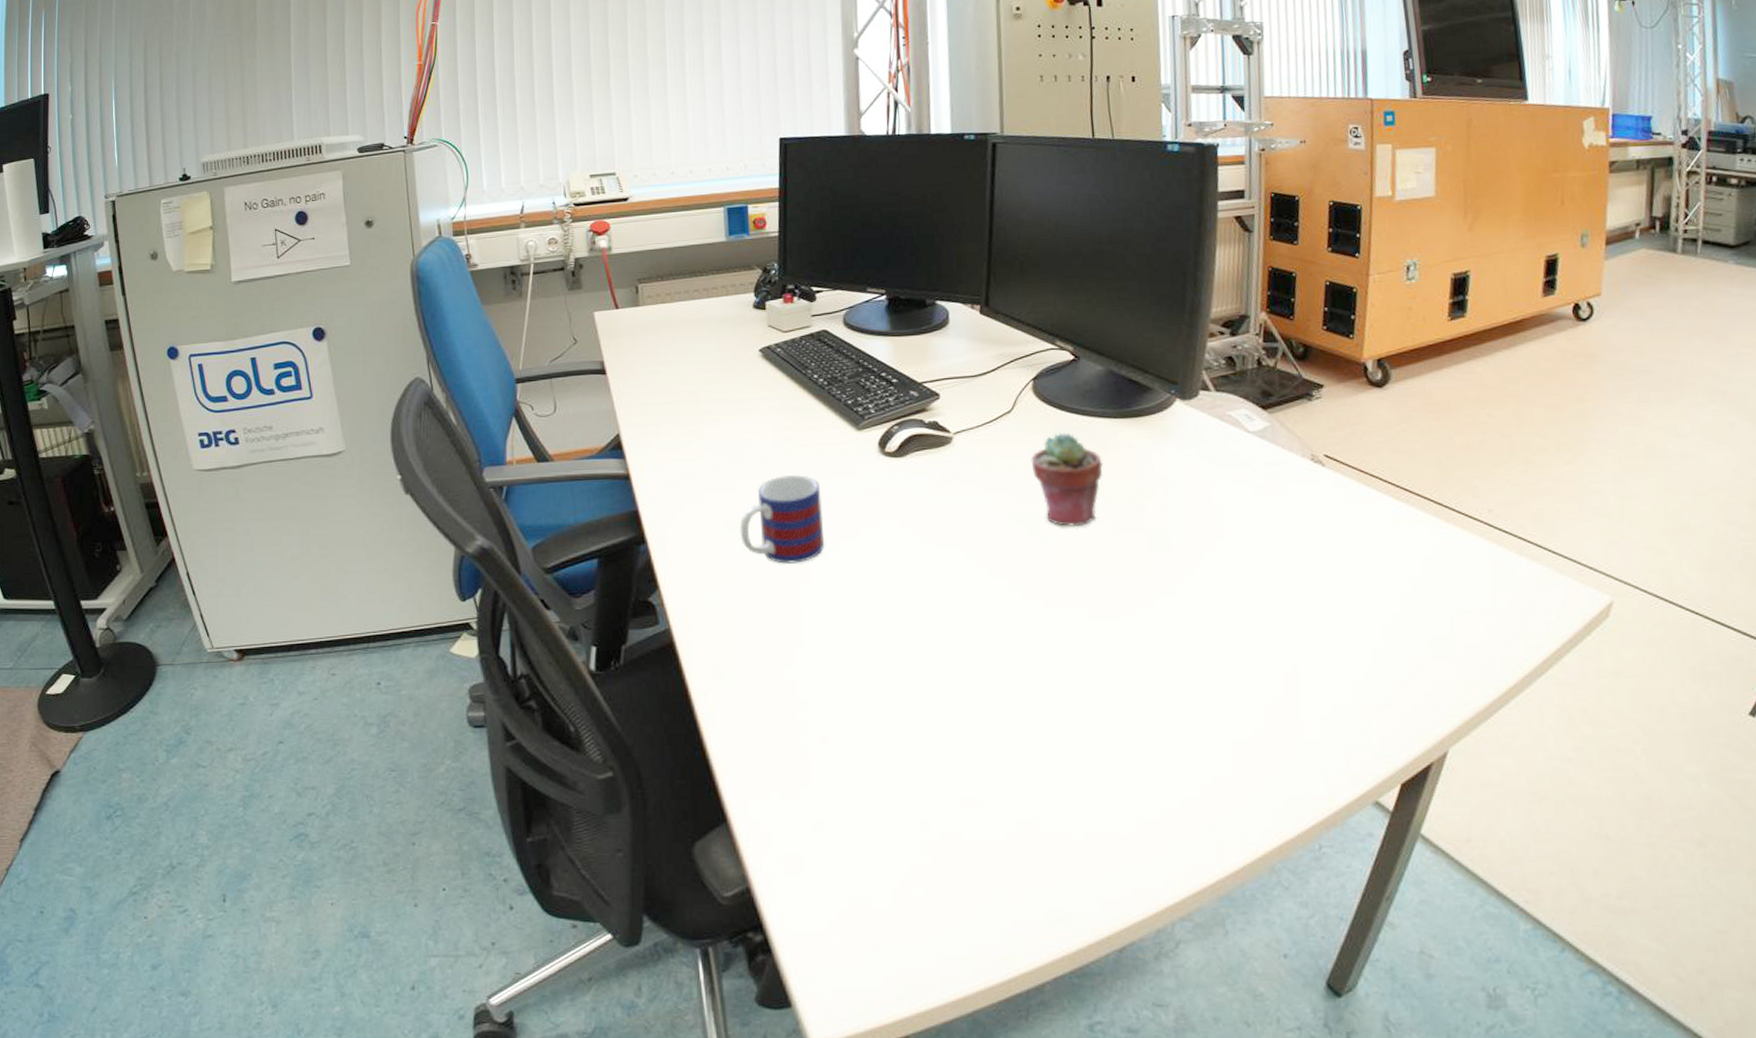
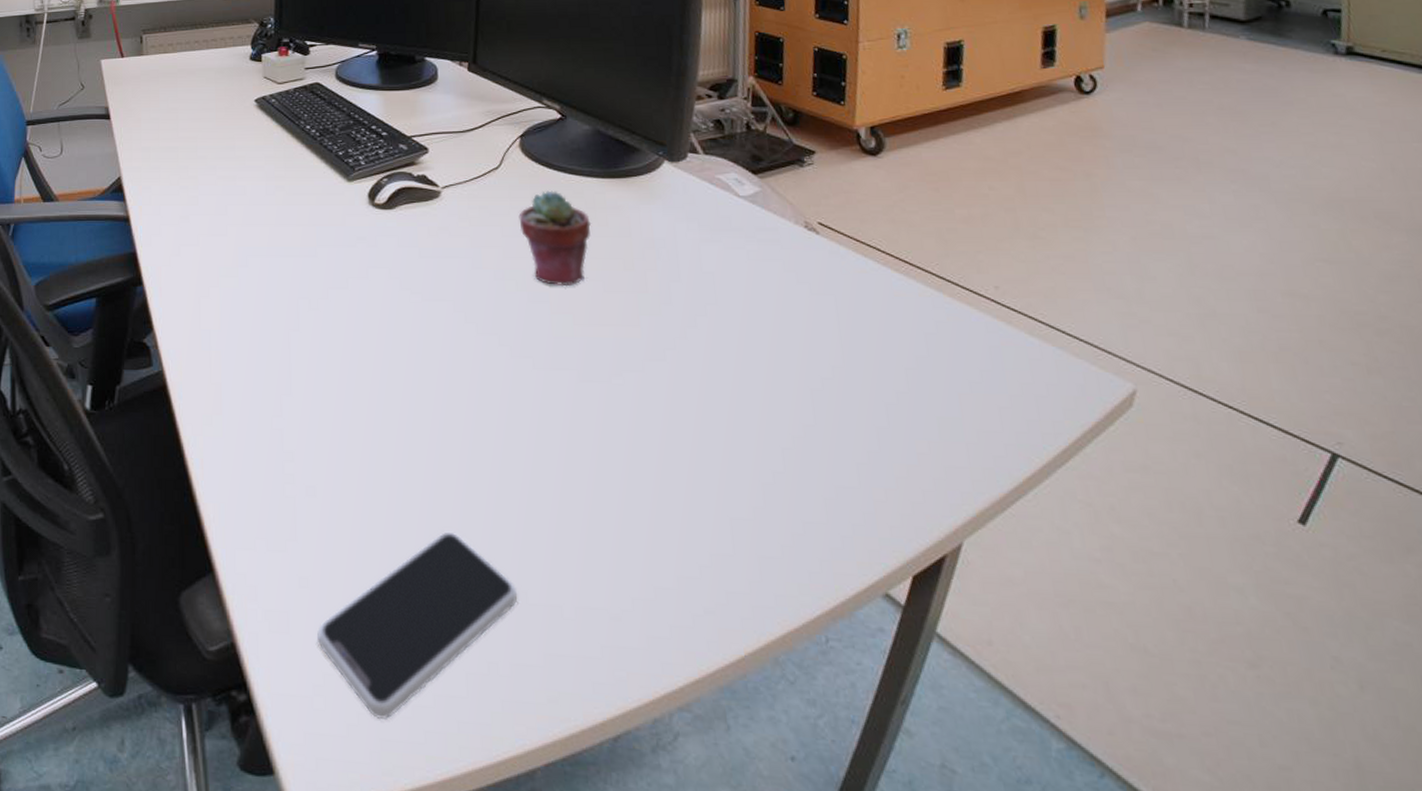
mug: present [740,474,825,564] -> none [232,222,315,311]
smartphone: none [832,769,1029,949] -> present [317,531,518,720]

